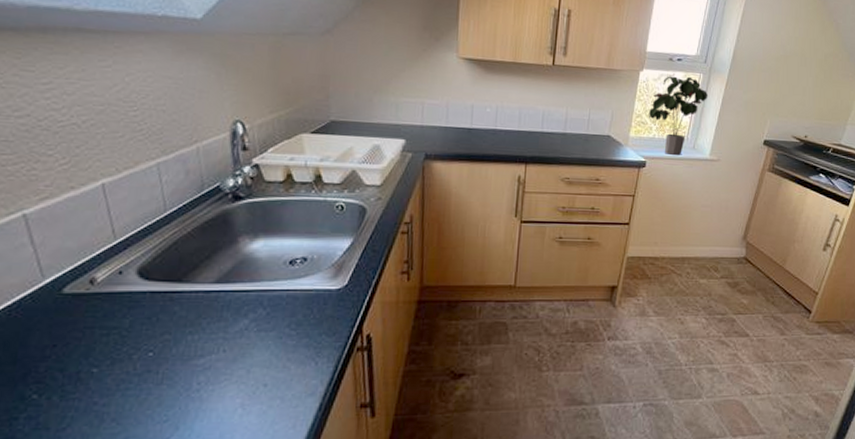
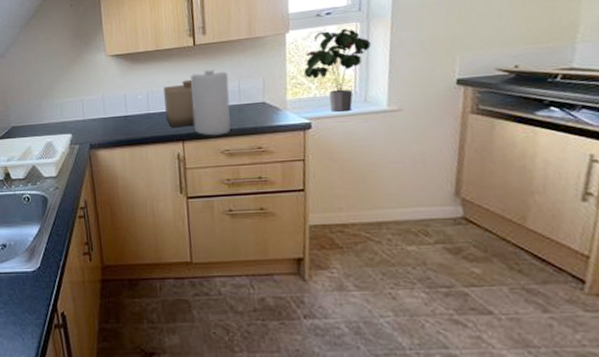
canister: none [513,100,545,150] -> present [163,79,196,128]
paper towel holder: none [539,93,580,163] -> present [190,69,231,136]

